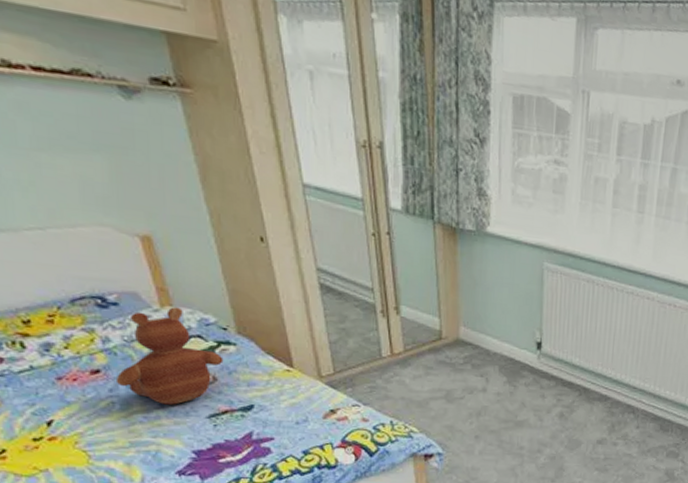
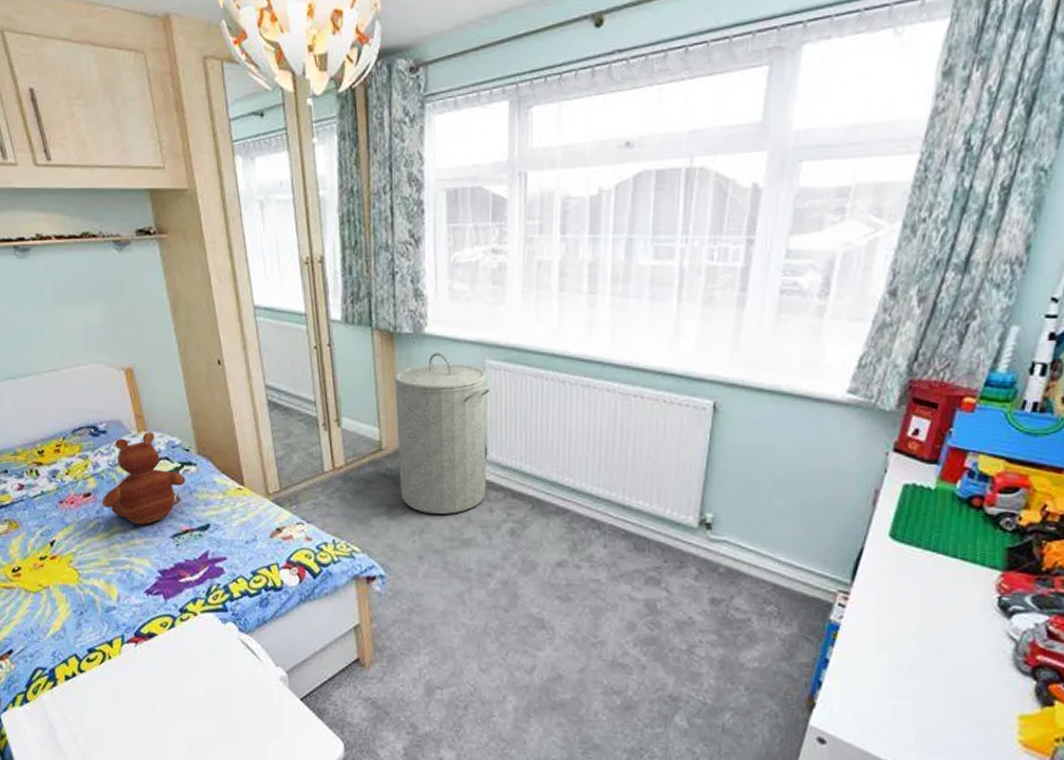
laundry hamper: none [455,251,547,399] -> present [393,353,491,515]

